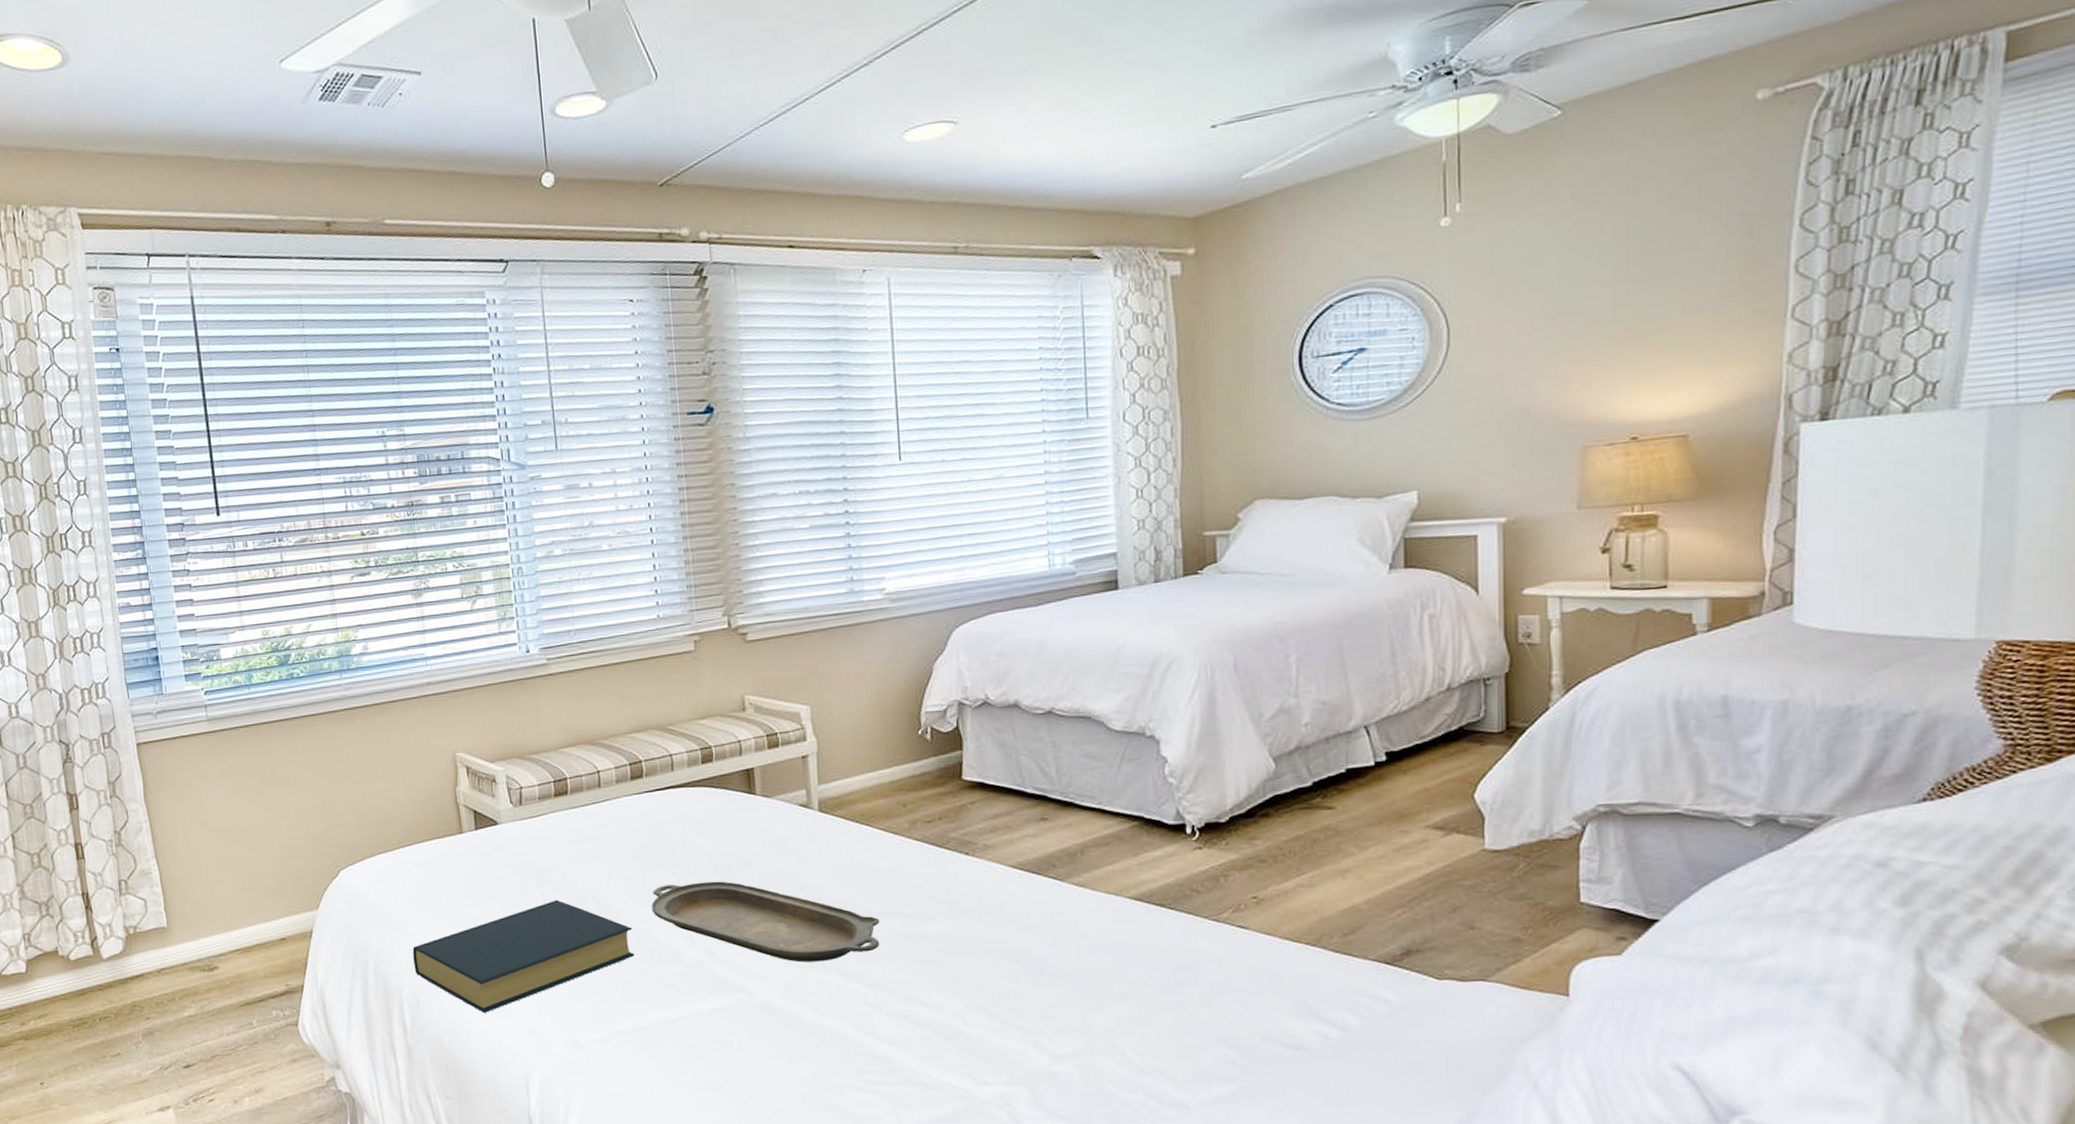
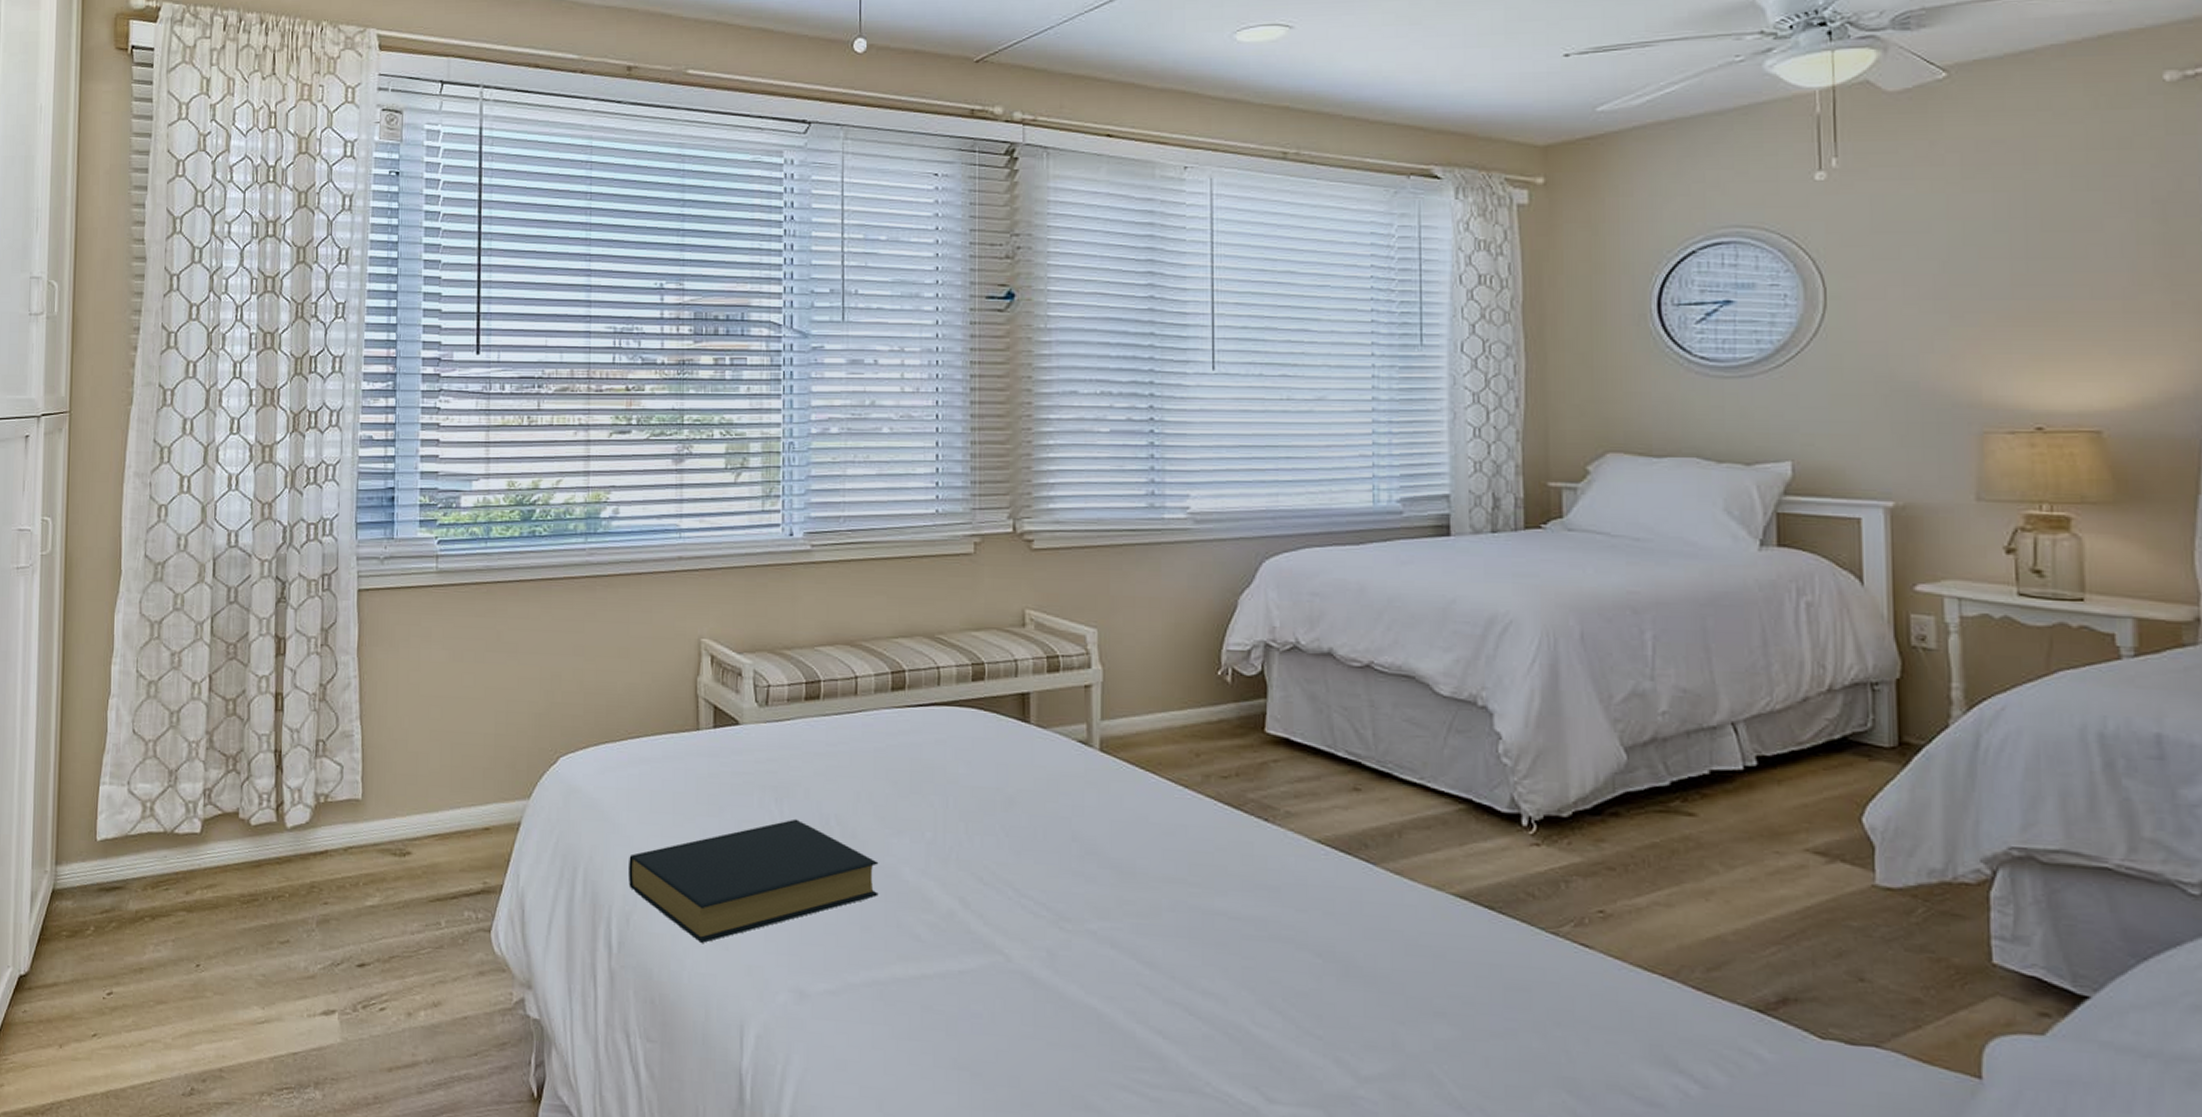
serving tray: present [651,881,880,962] -> none [902,816,1162,929]

